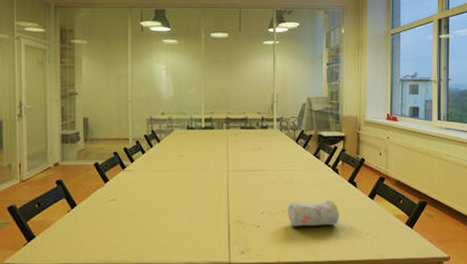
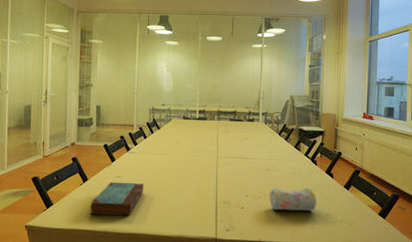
book: none [81,205,144,246] -> present [90,182,144,216]

